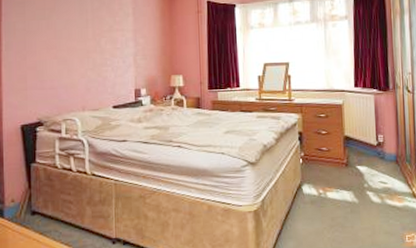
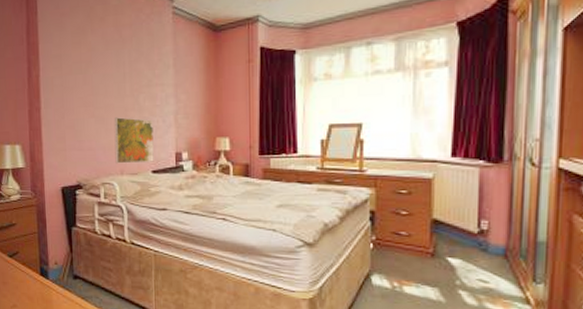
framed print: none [76,58,115,101] -> present [114,117,154,164]

